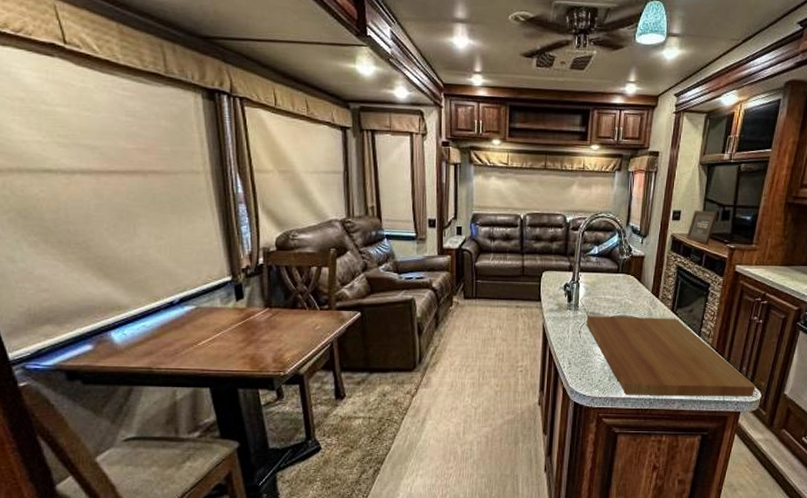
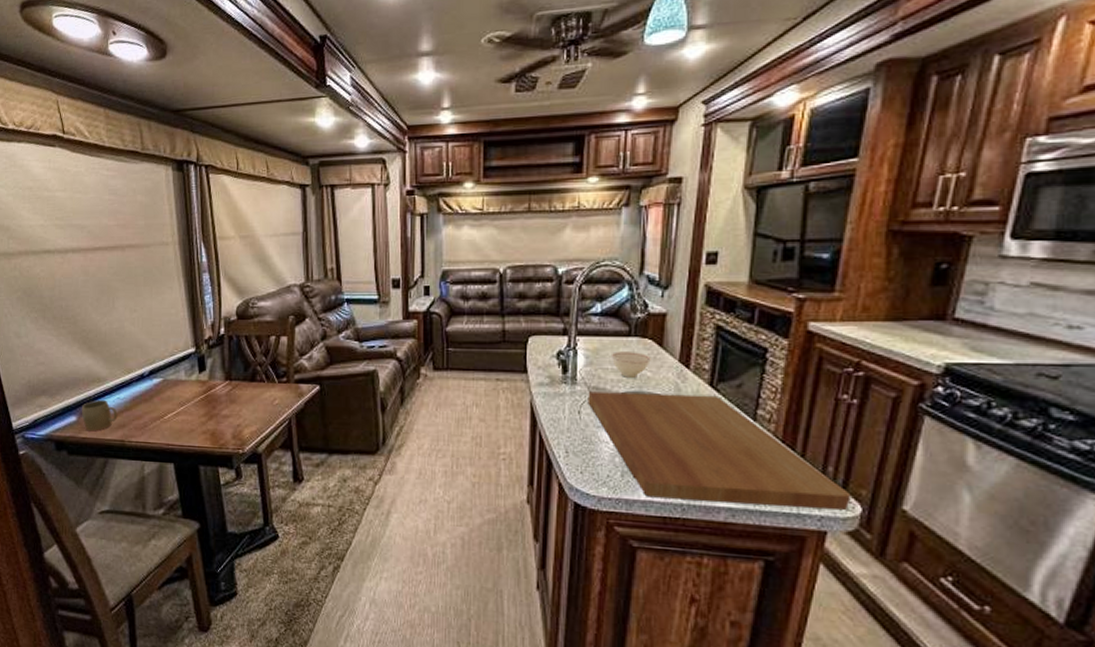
mug: none [99,327,143,360] -> present [82,399,118,432]
bowl: none [604,285,632,306] -> present [610,351,651,379]
picture frame: present [686,210,718,245] -> none [727,250,775,296]

